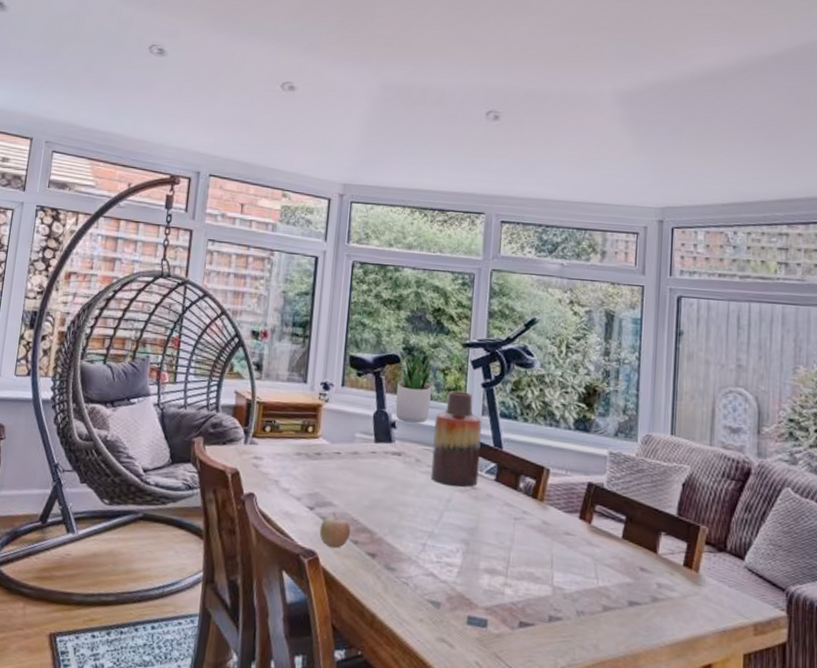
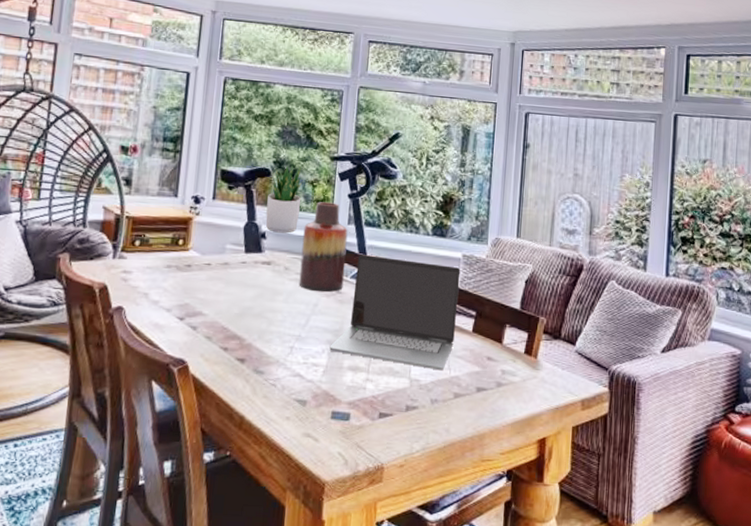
fruit: present [319,513,351,549] -> none [189,322,221,356]
laptop: none [464,448,607,580] -> present [329,254,461,371]

